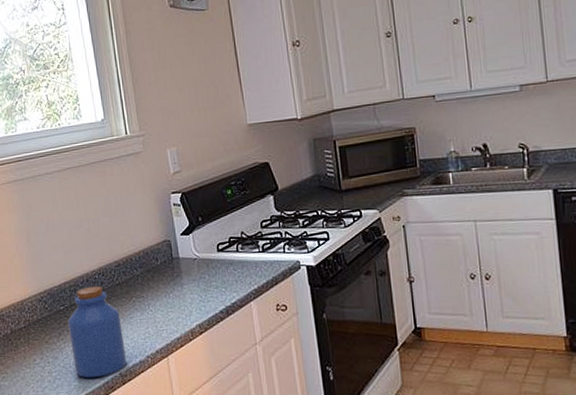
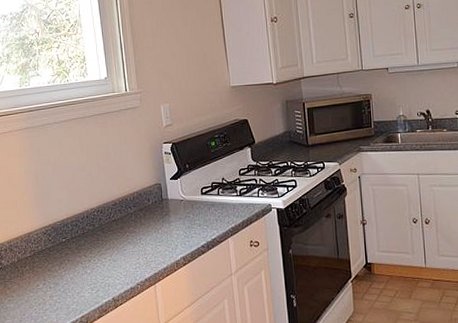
jar: present [67,286,127,378] -> none [68,221,120,302]

